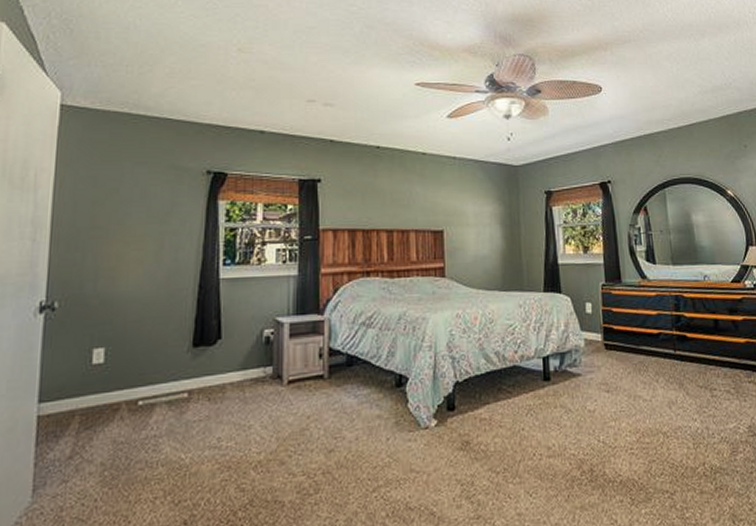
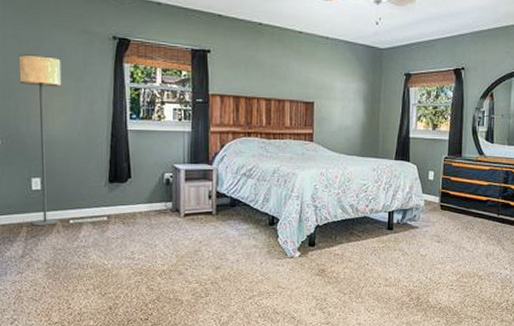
floor lamp: none [88,197,143,413] -> present [19,54,62,226]

